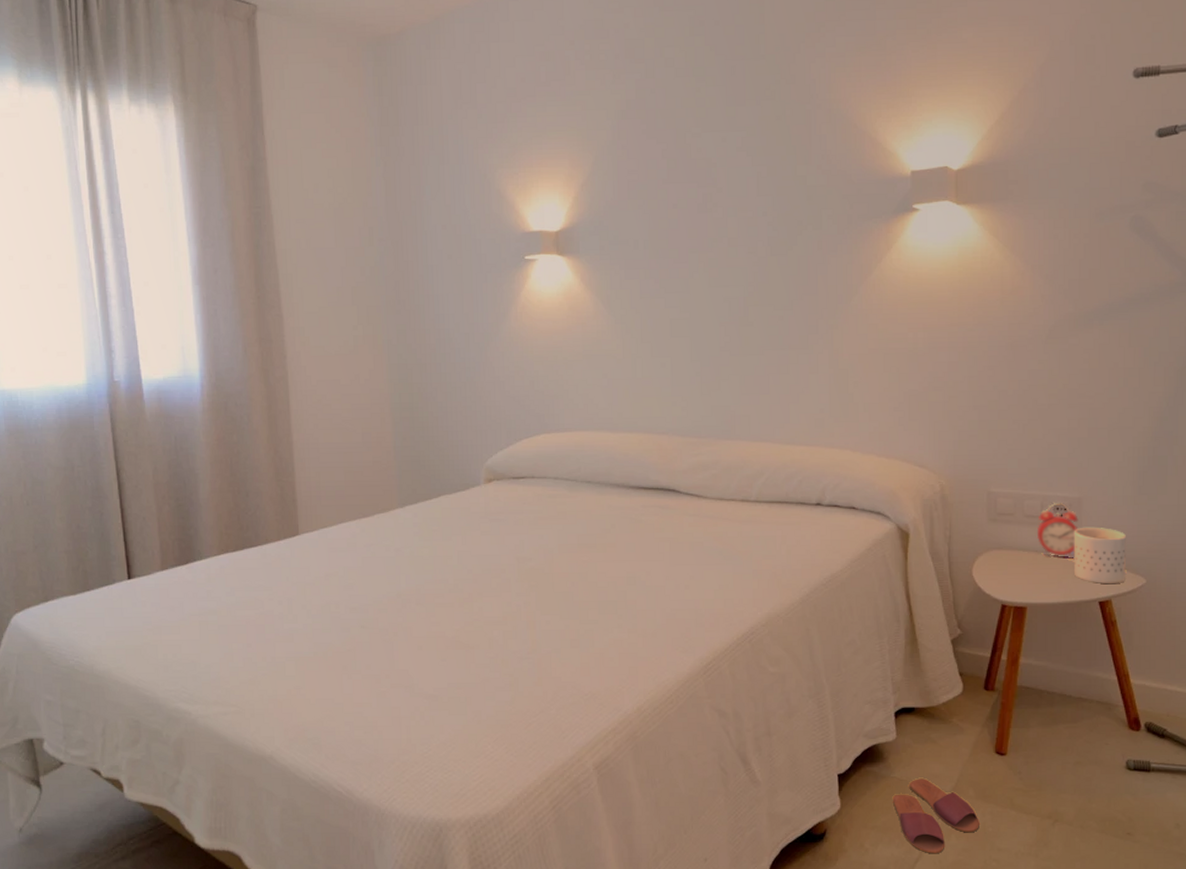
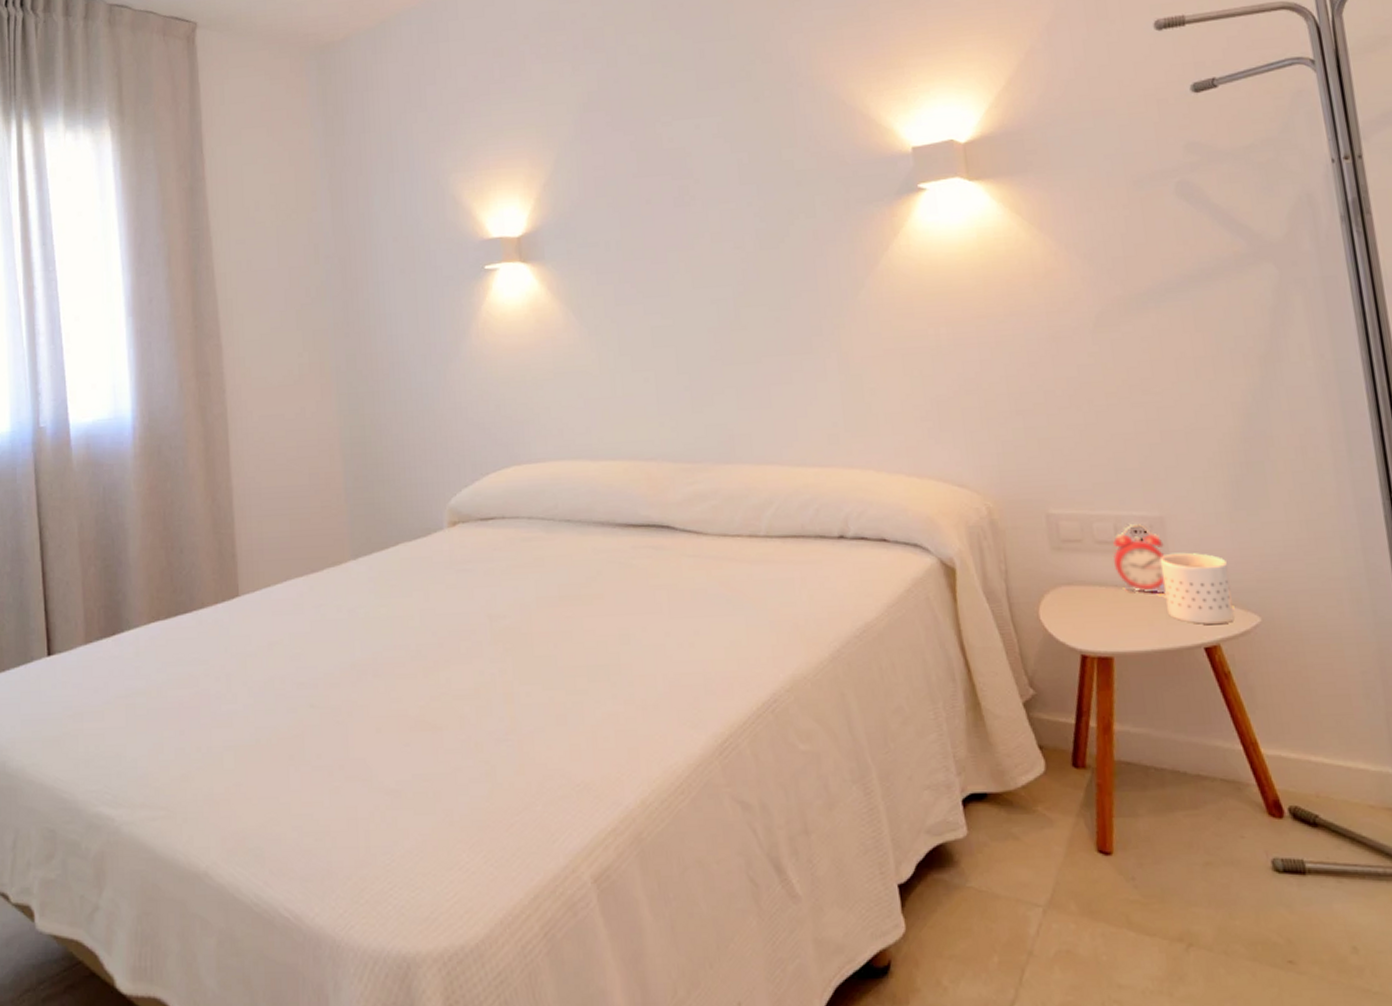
slippers: present [893,778,979,854] -> none [972,888,1090,994]

